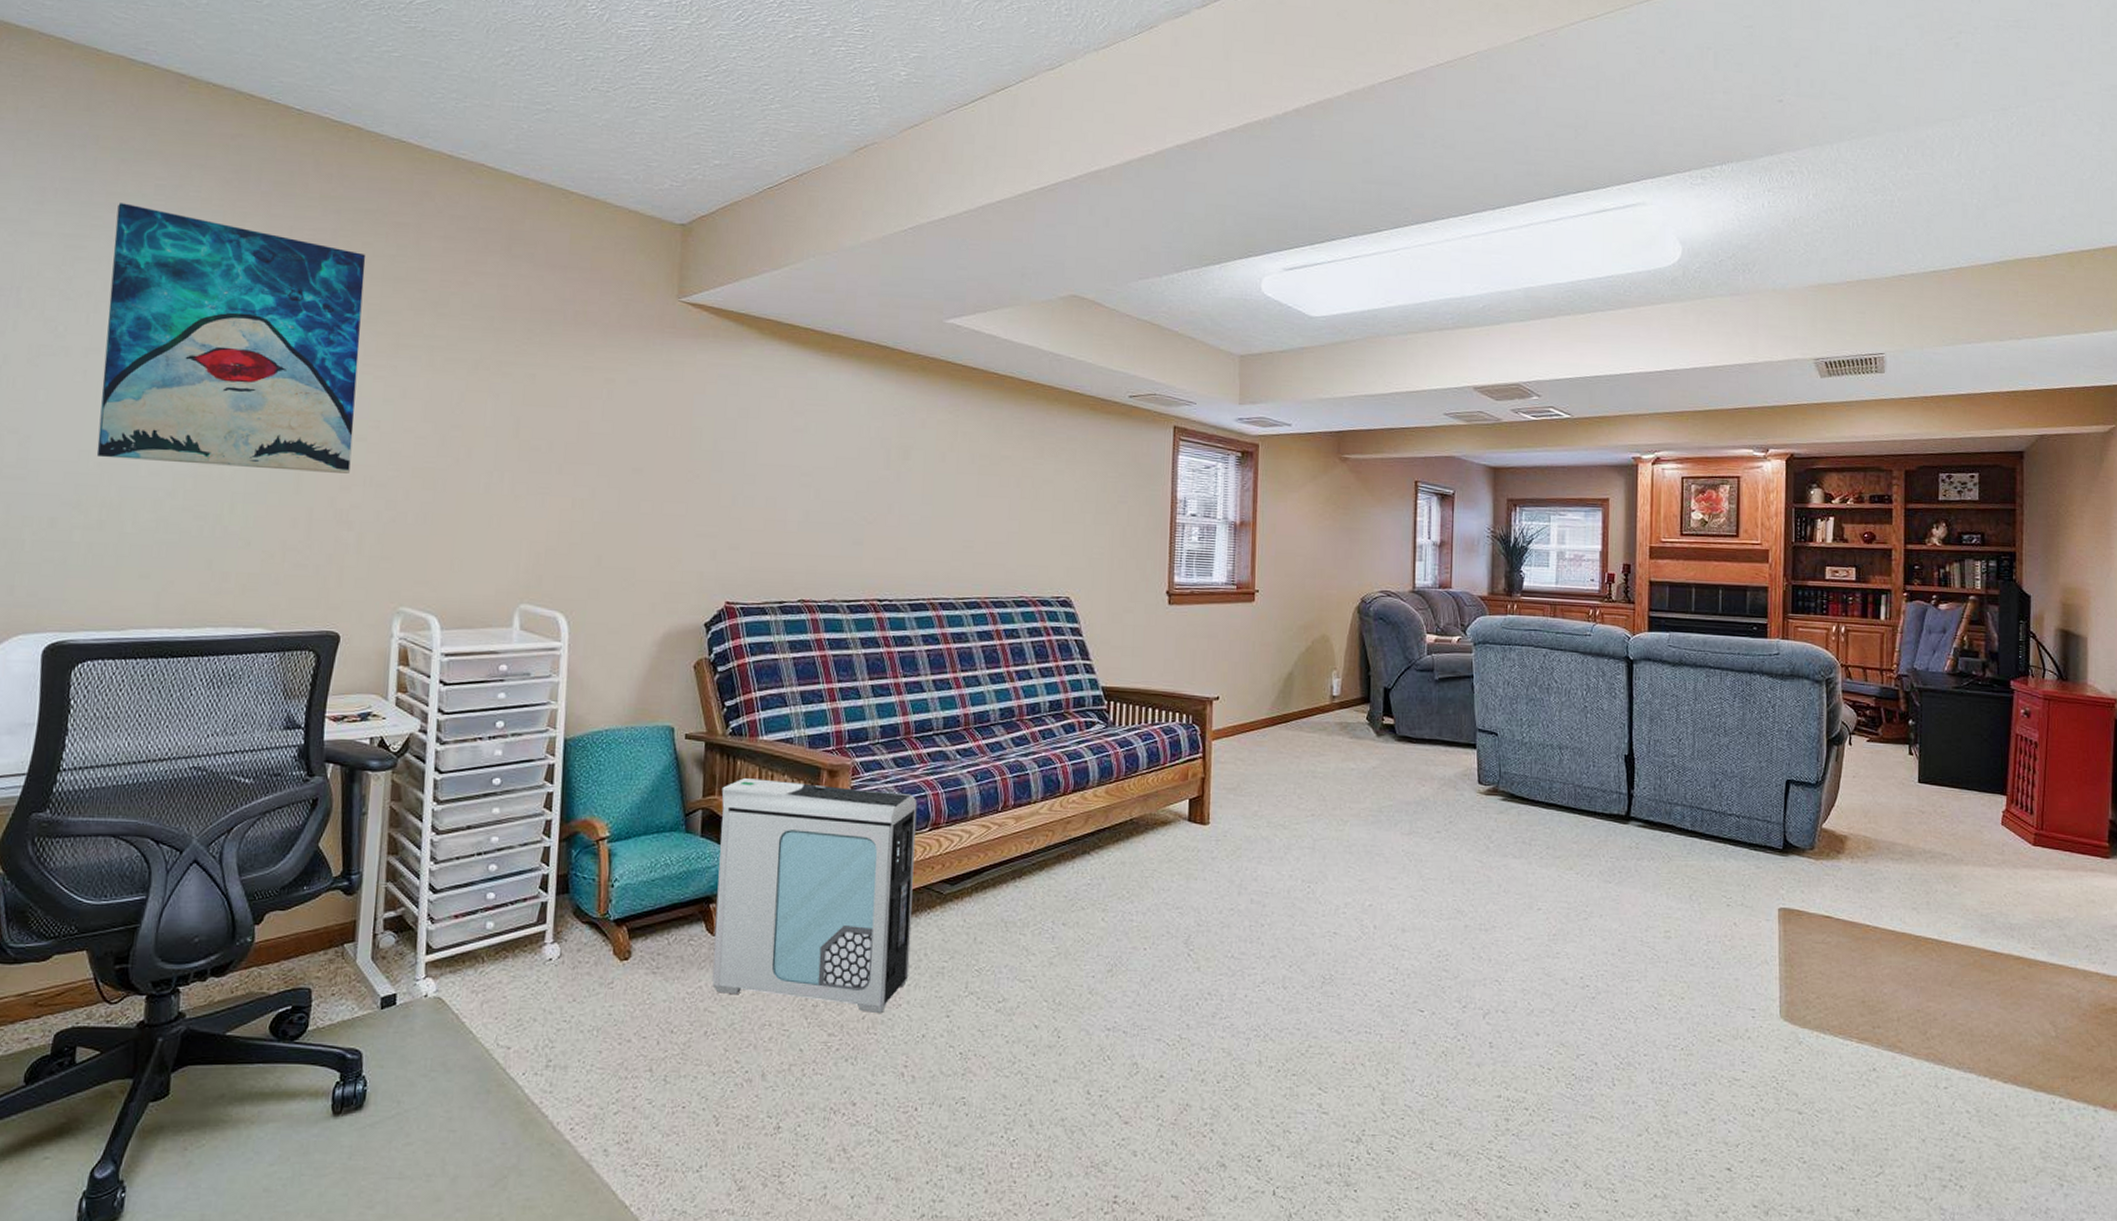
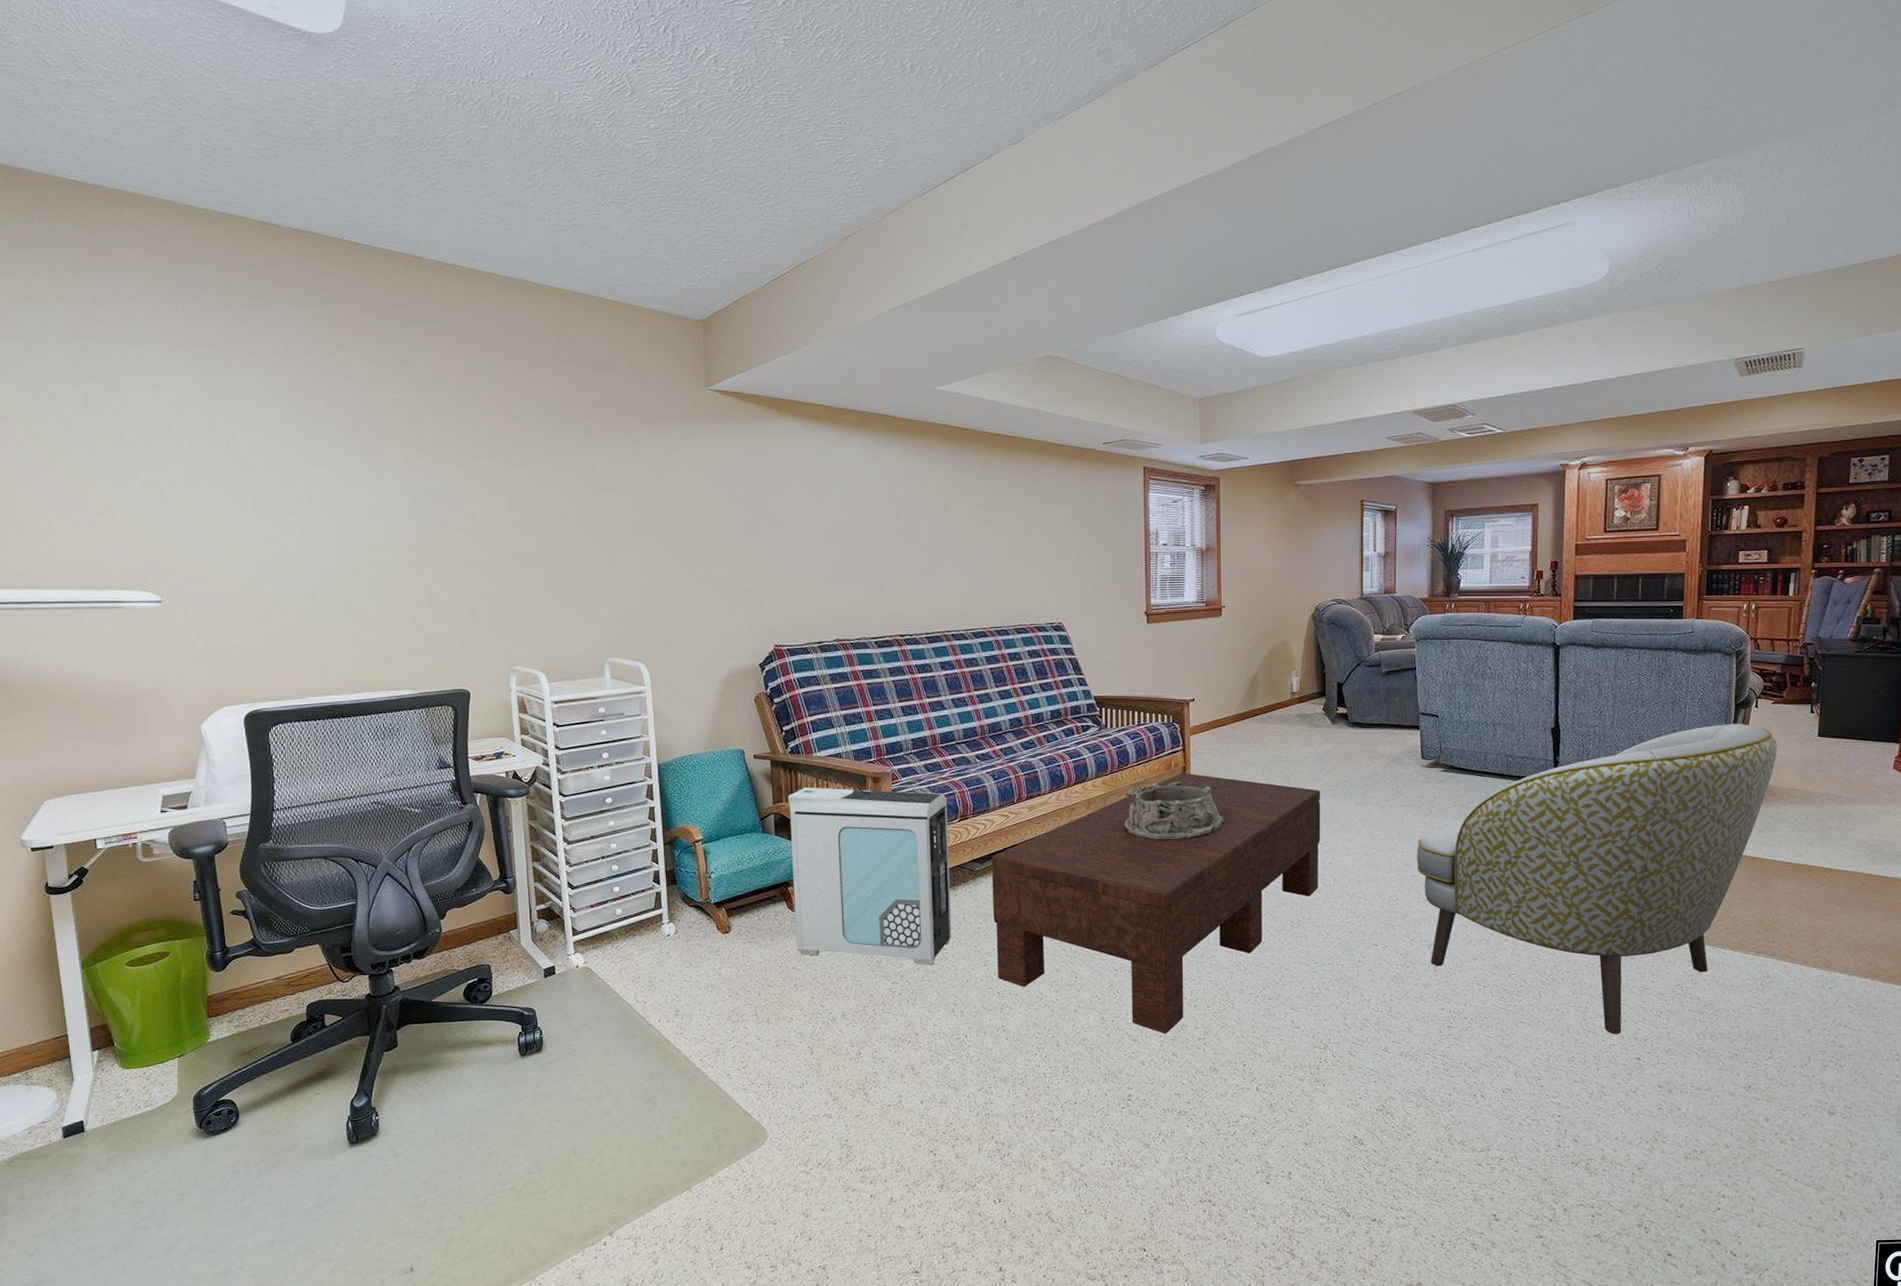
wall art: present [96,203,366,474] -> none [234,342,457,560]
coffee table: none [962,785,1362,1116] -> present [991,773,1321,1034]
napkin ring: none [1128,795,1249,867] -> present [1124,782,1225,840]
armchair: none [1471,762,1875,1137] -> present [1417,724,1778,1034]

